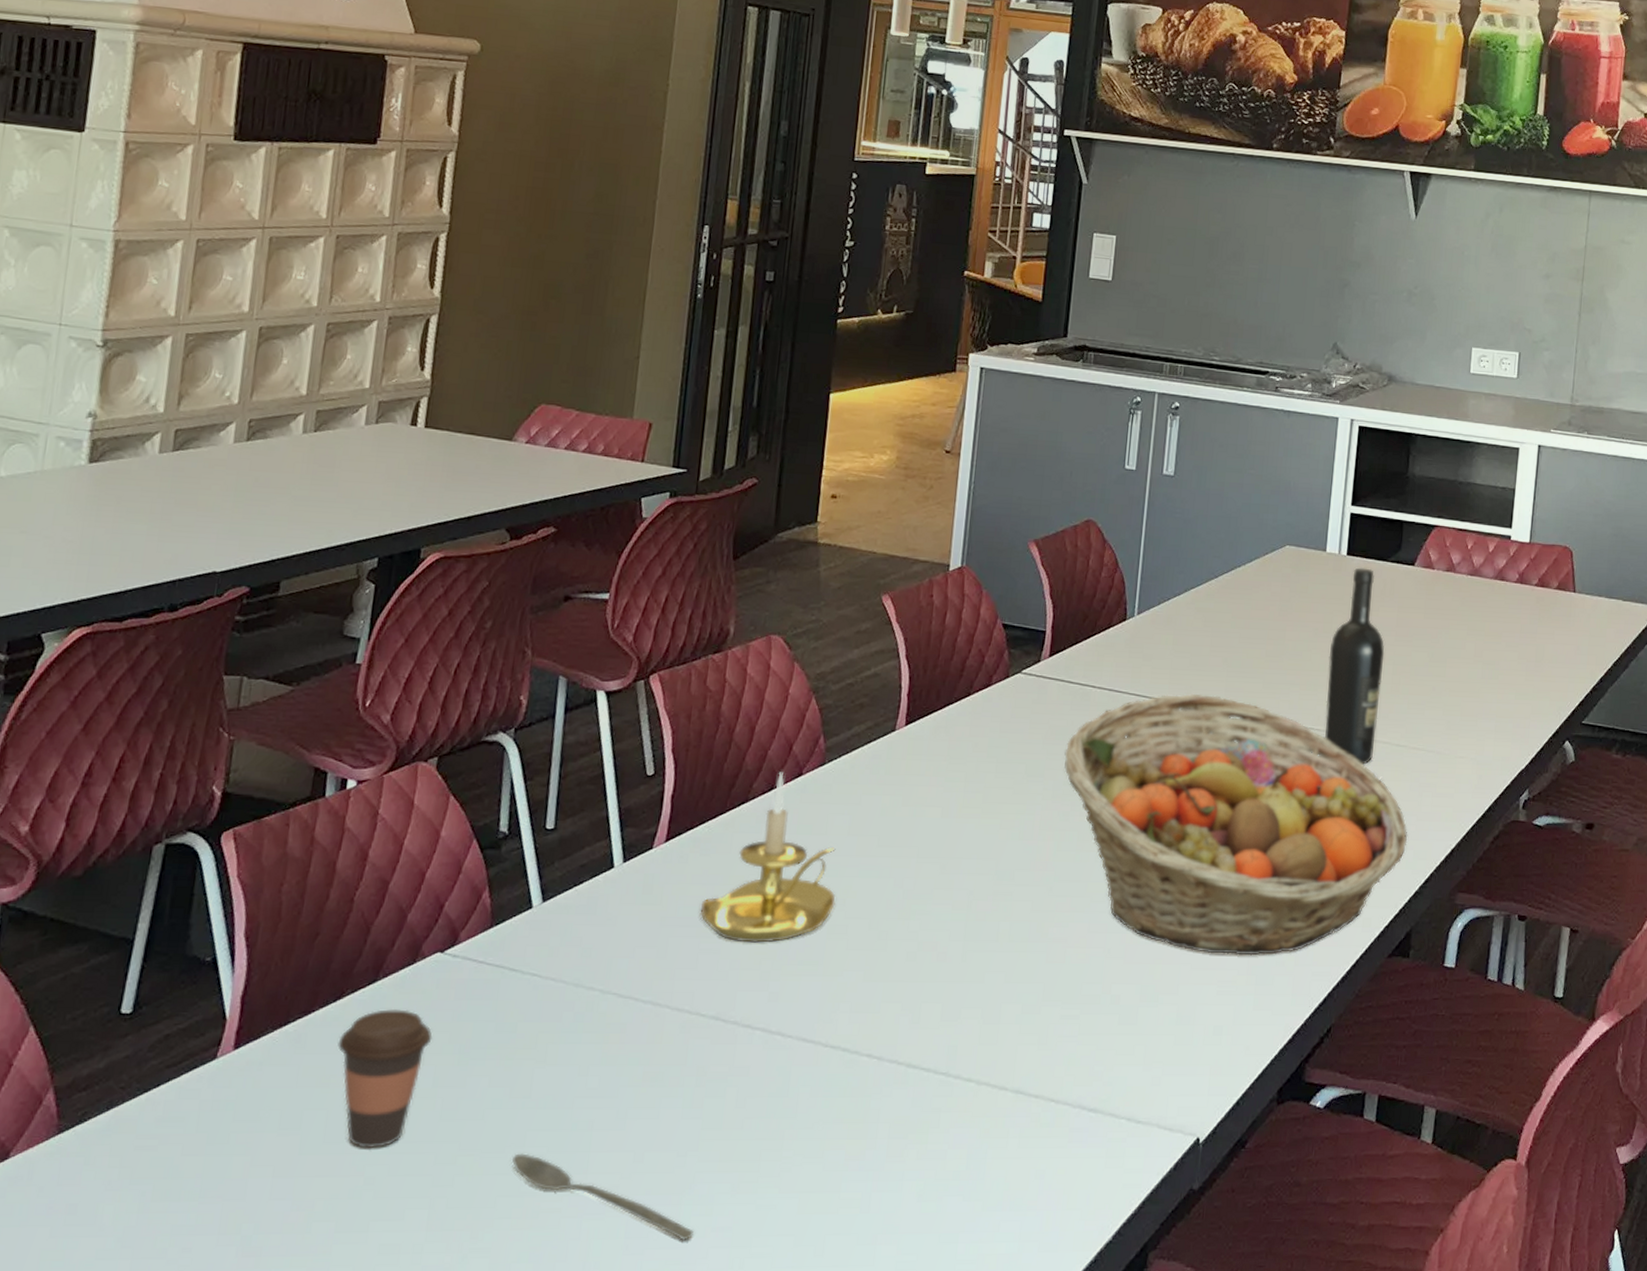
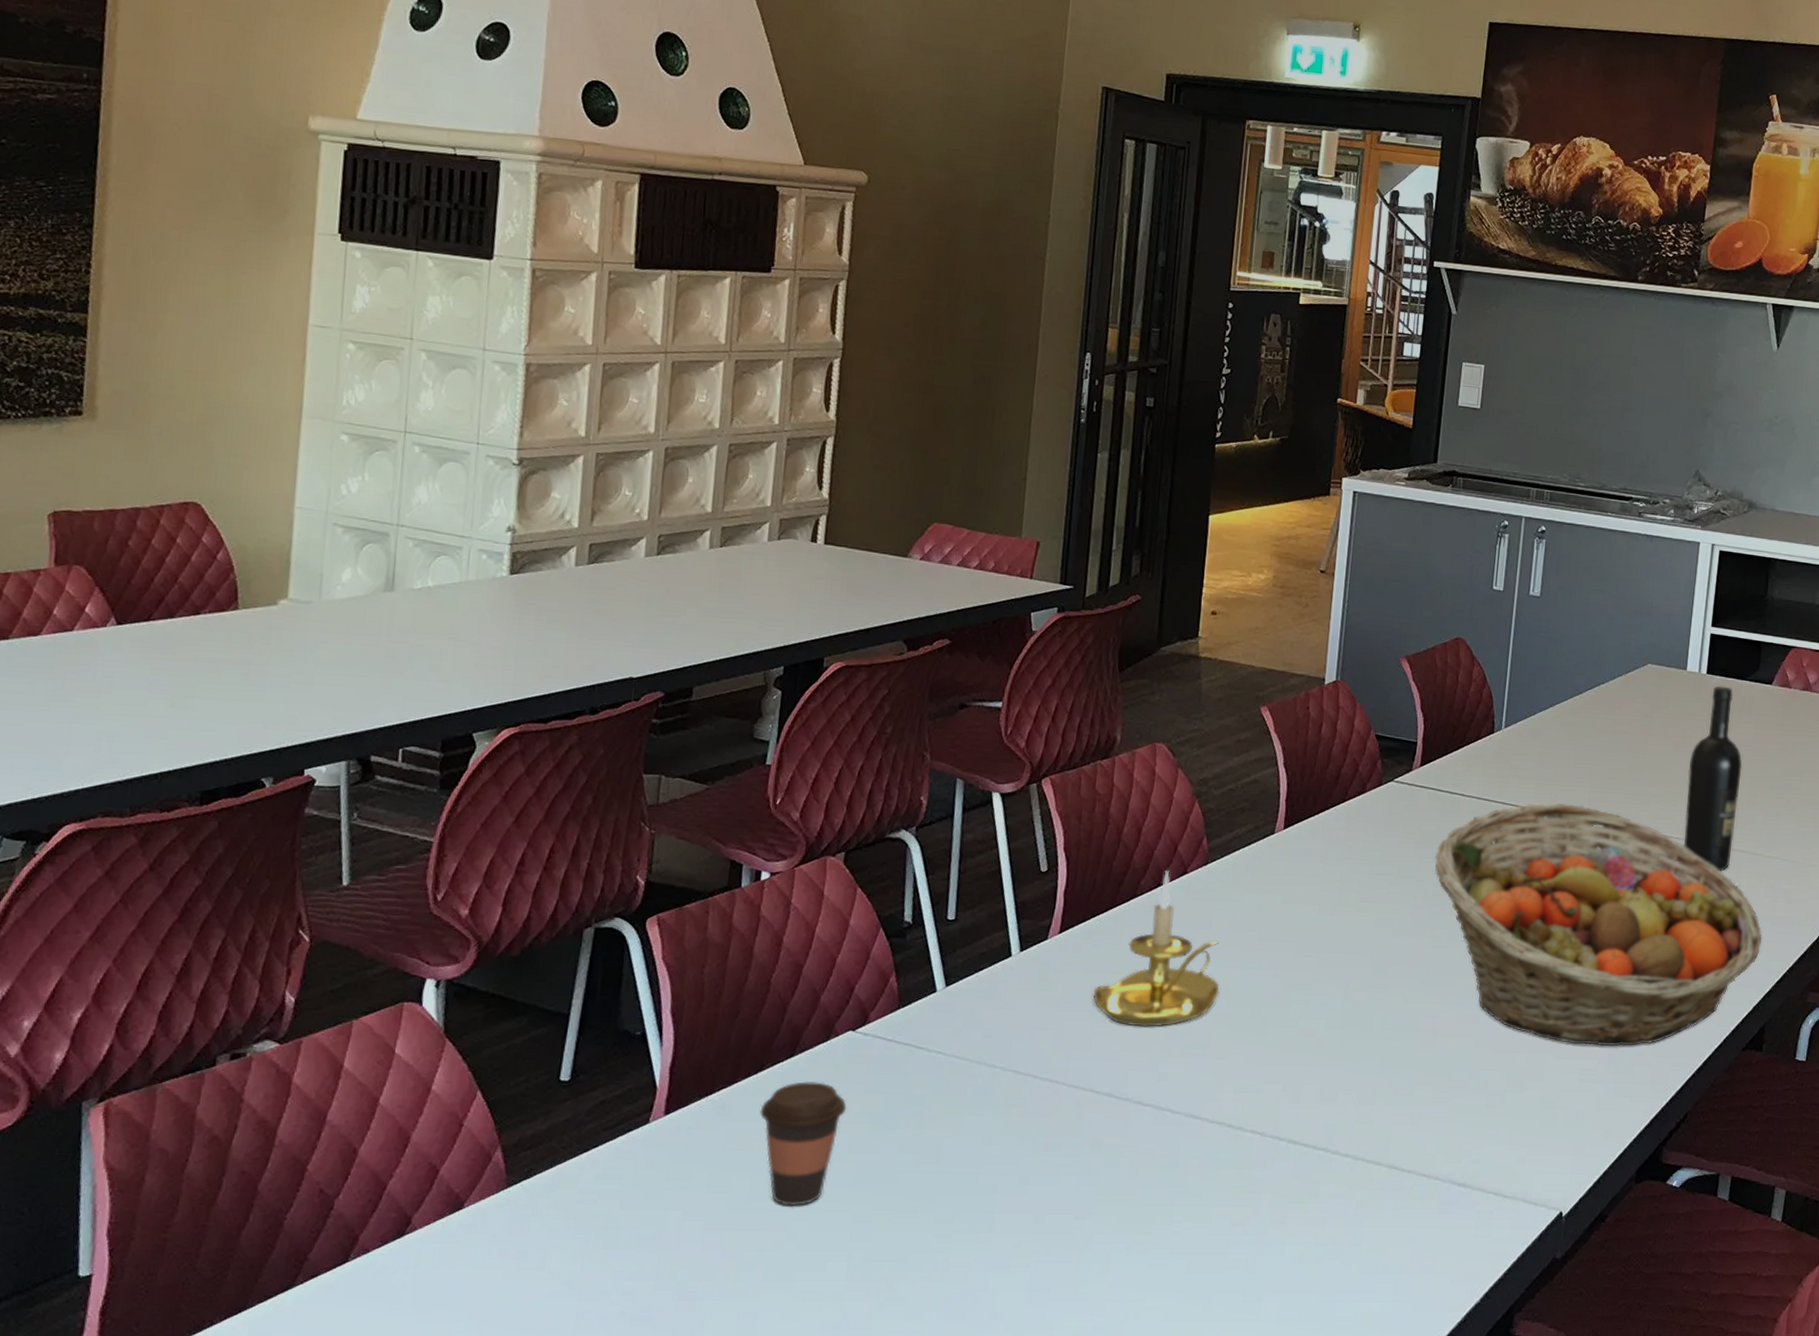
spoon: present [512,1153,694,1241] -> none [923,1213,1092,1295]

